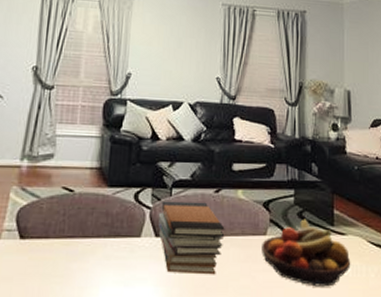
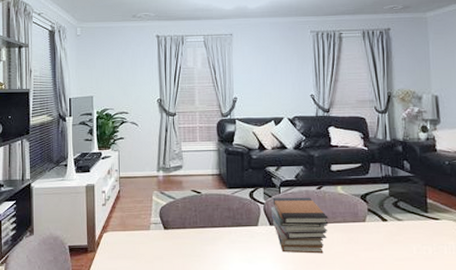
fruit bowl: present [262,219,351,287] -> none [362,207,446,262]

